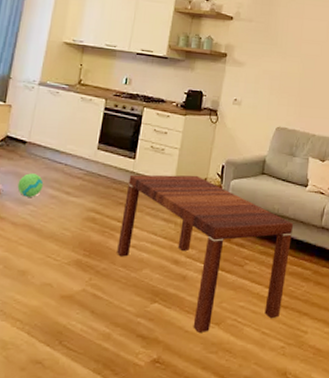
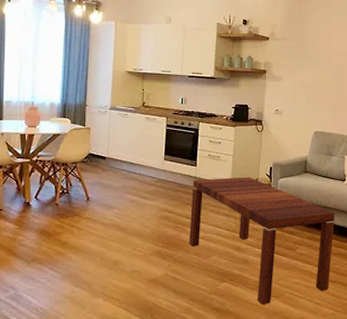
ball: present [17,173,44,197] -> none [103,183,124,202]

